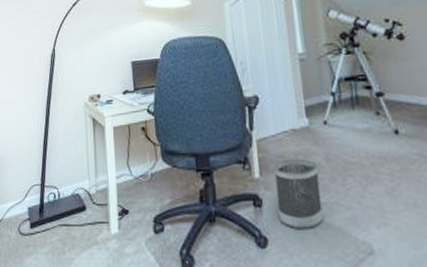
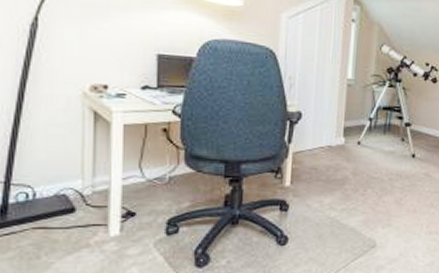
wastebasket: present [273,158,324,230] -> none [302,171,346,230]

